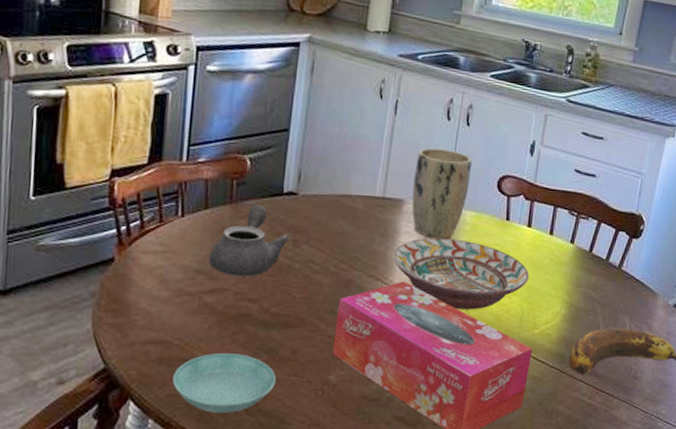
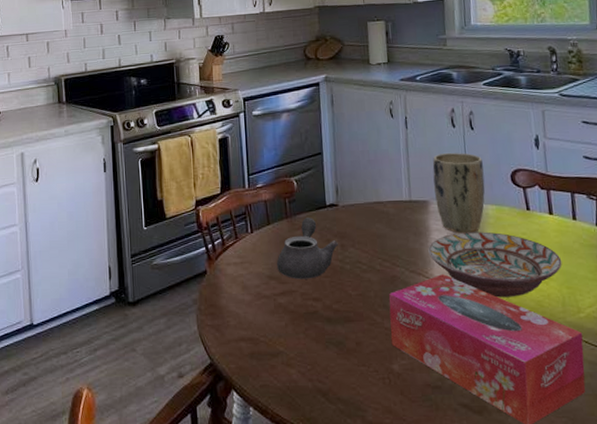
saucer: present [173,353,277,413] -> none [263,347,348,401]

